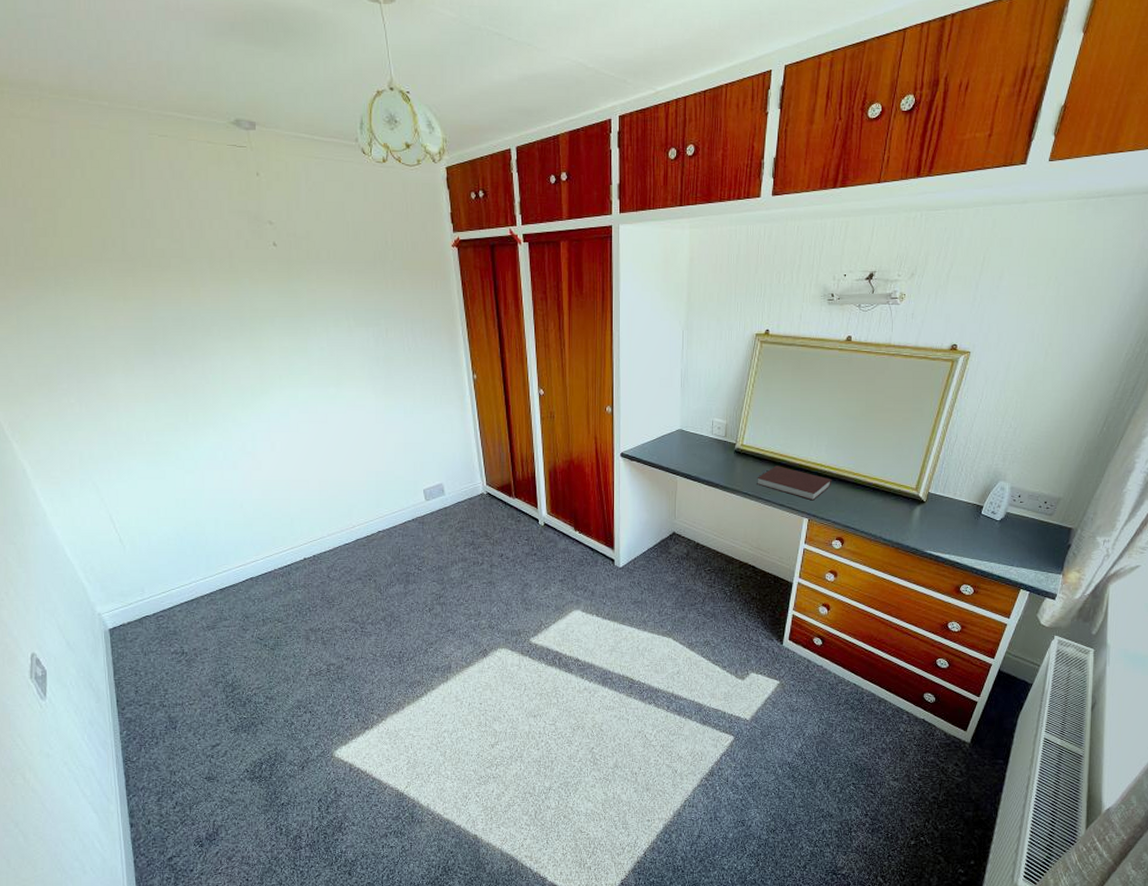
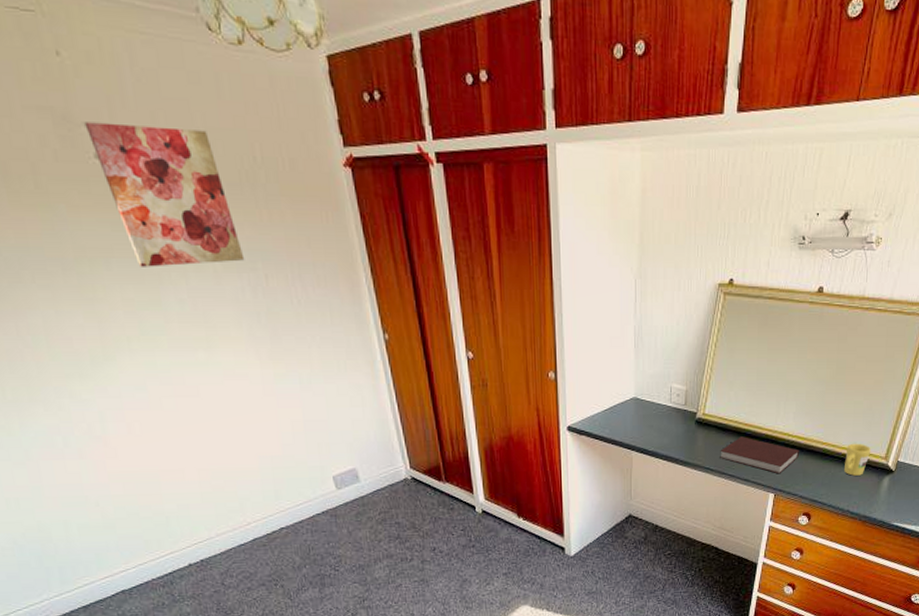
wall art: none [269,220,372,324] -> present [84,122,245,267]
mug: none [876,474,902,505] -> present [844,443,871,476]

